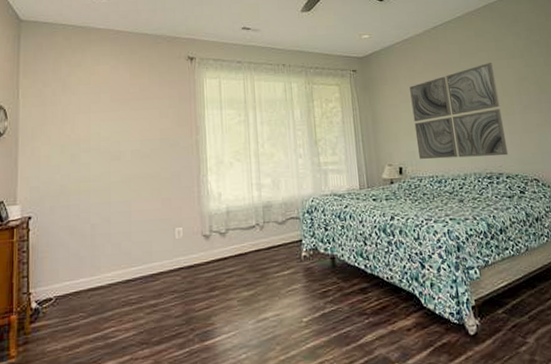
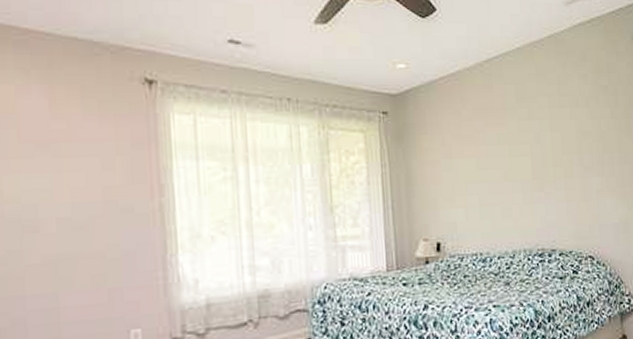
wall art: present [409,62,509,160] -> none [454,110,564,233]

